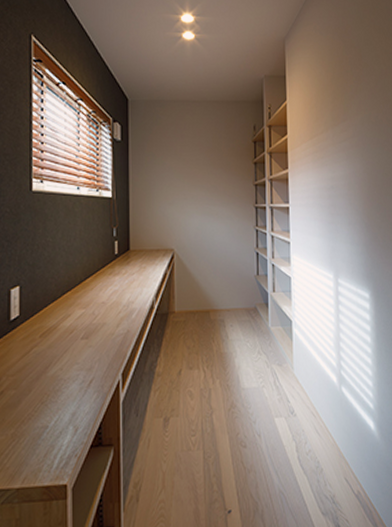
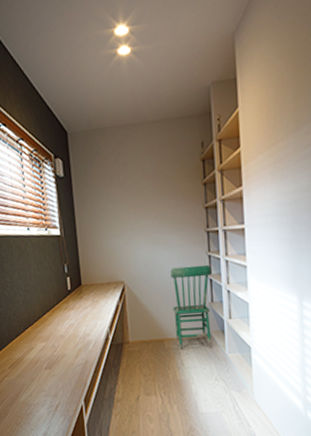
chair: none [220,238,258,321] -> present [170,264,212,349]

